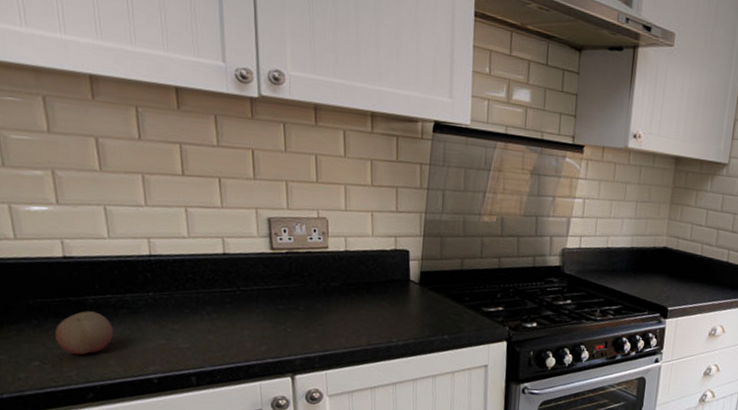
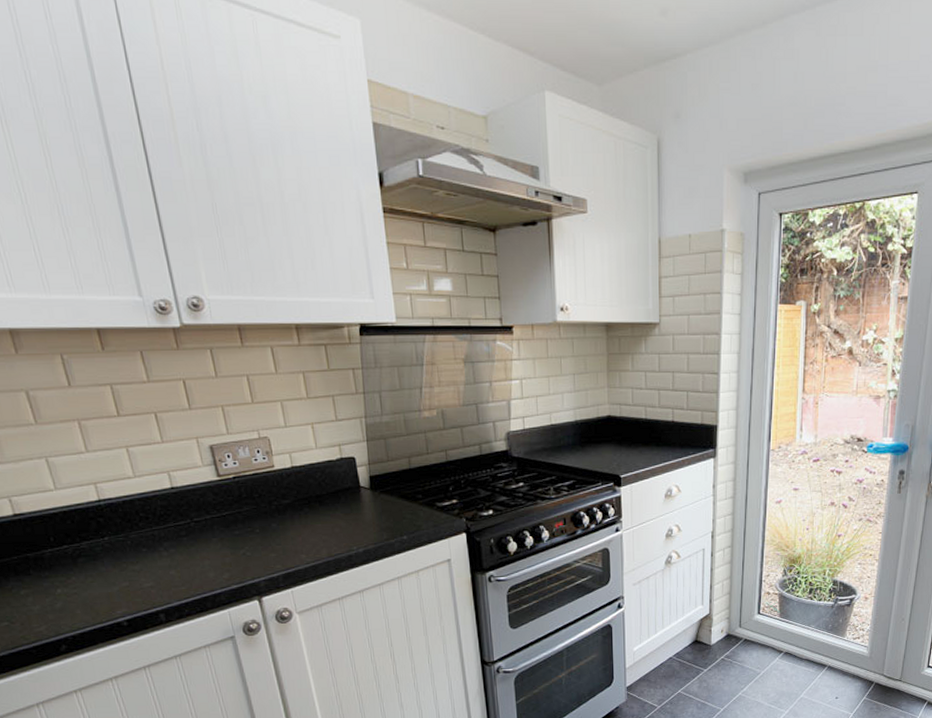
fruit: present [54,311,113,355] -> none [18,564,76,610]

